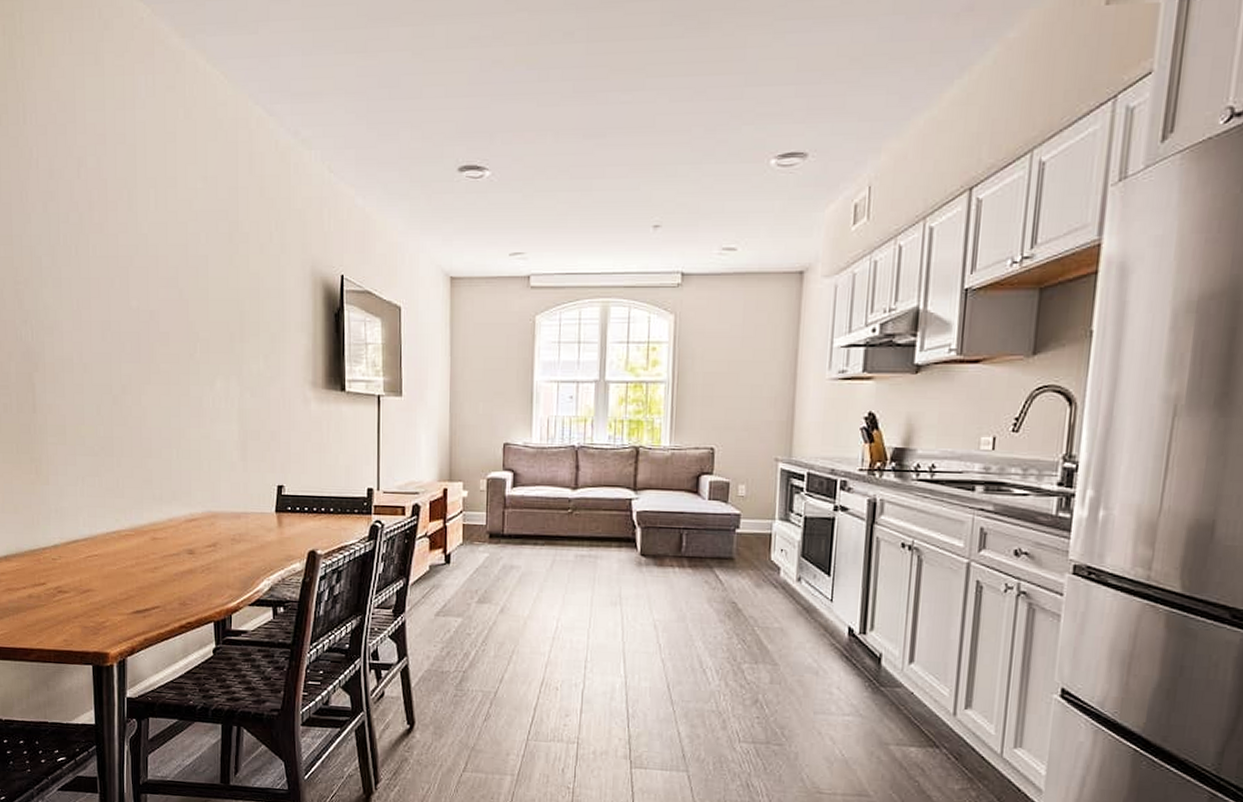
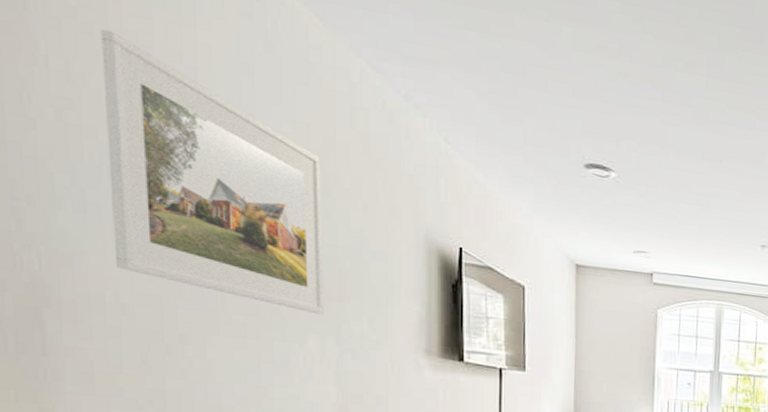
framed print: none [71,127,228,357] -> present [101,29,323,315]

